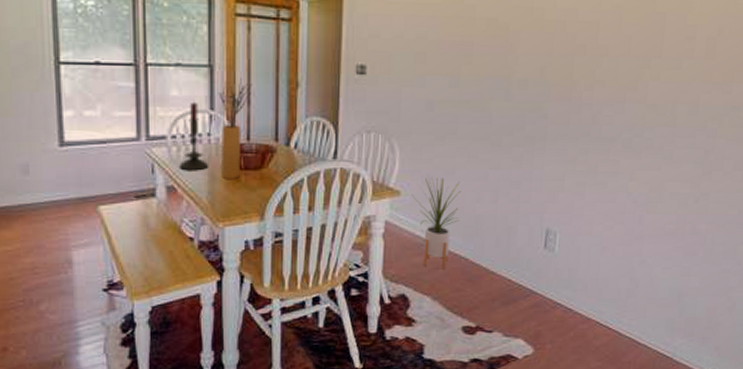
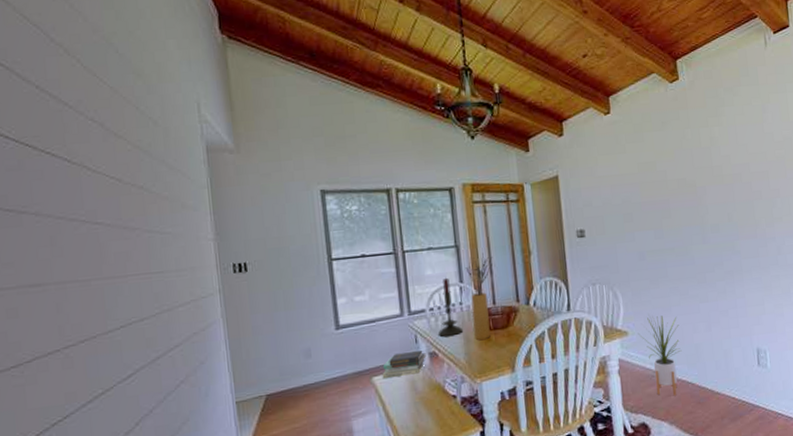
books: none [110,183,163,208] -> present [382,351,426,378]

